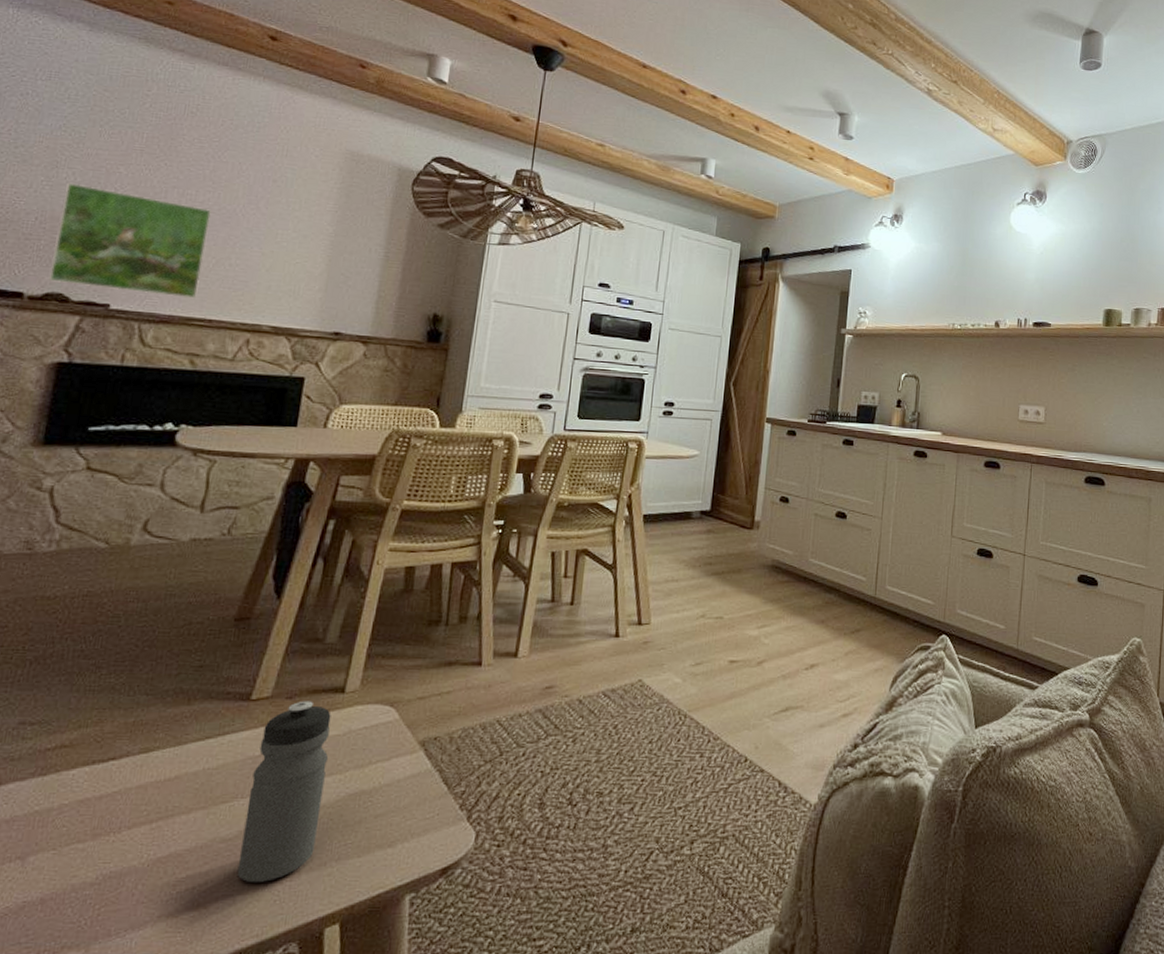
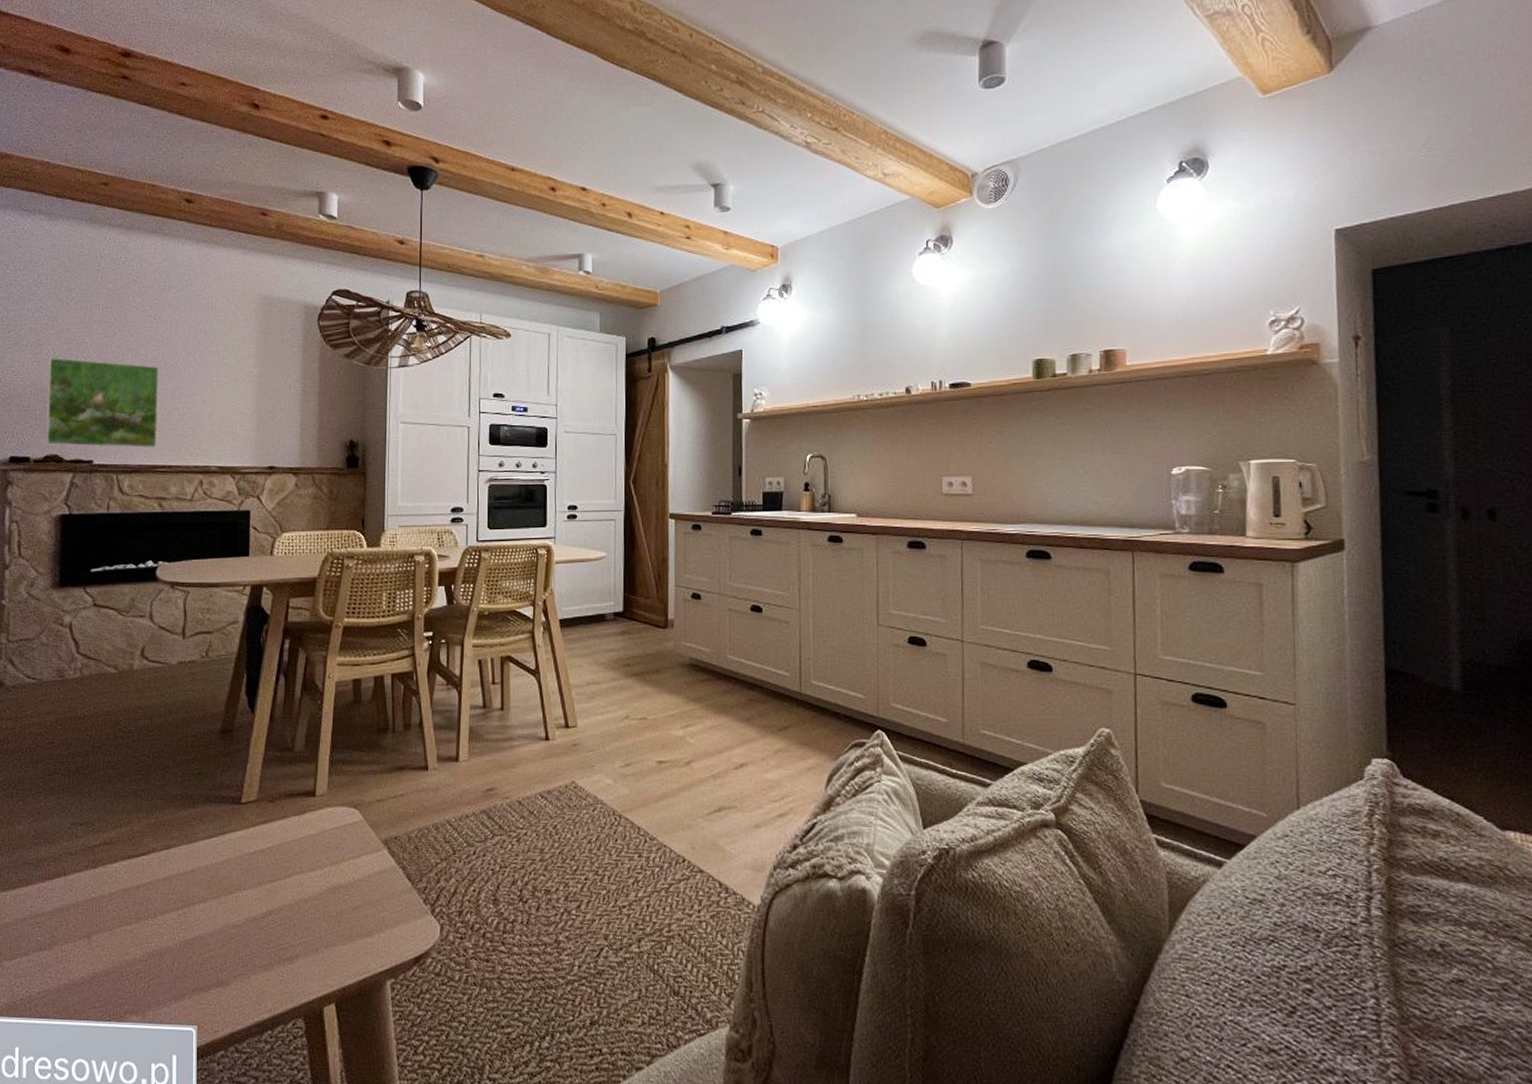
water bottle: present [237,700,331,883] -> none [248,803,309,965]

